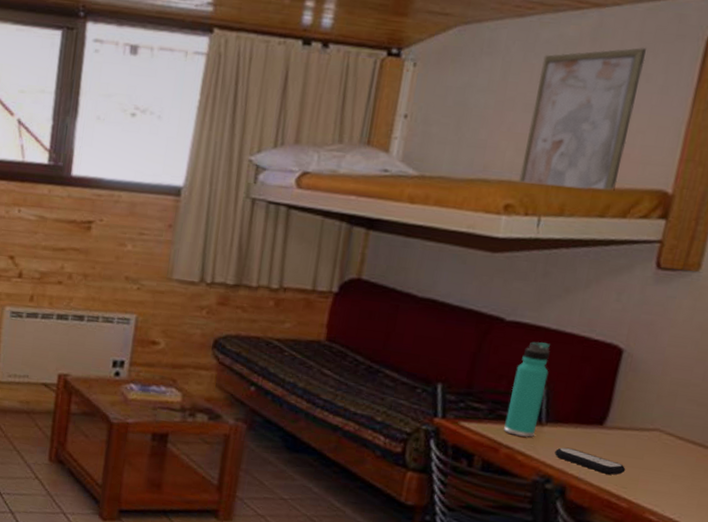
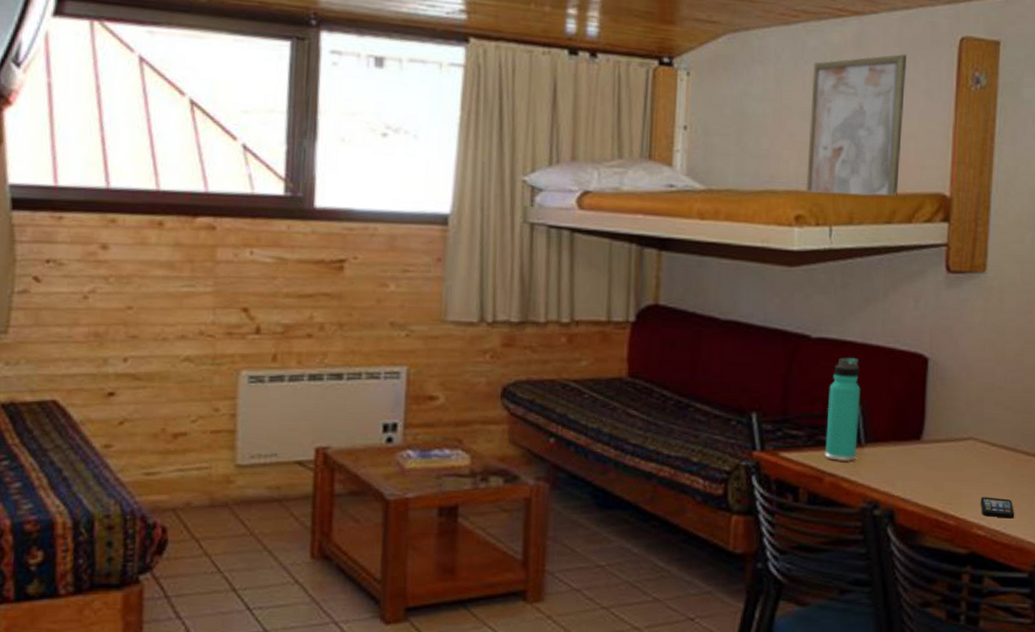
remote control: present [554,447,626,475] -> none [878,468,948,492]
smartphone: none [656,485,693,510] -> present [980,496,1015,519]

